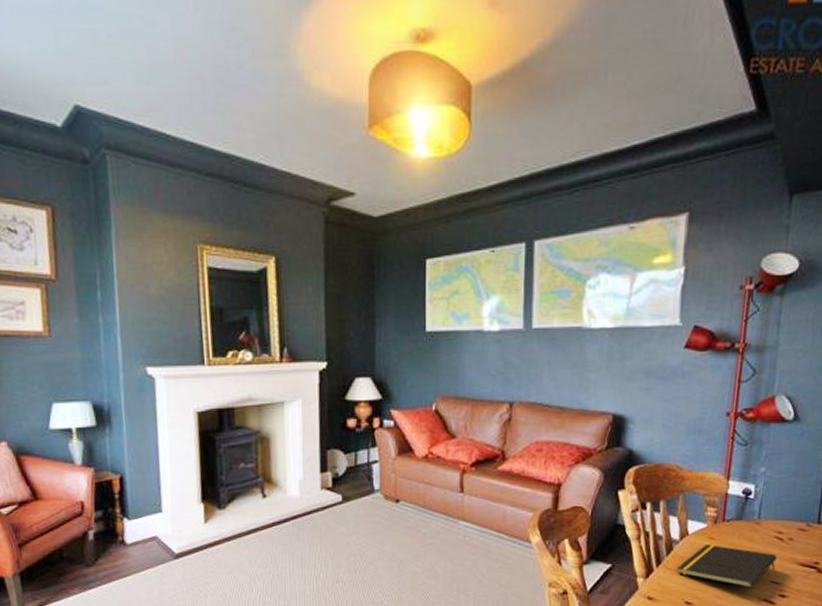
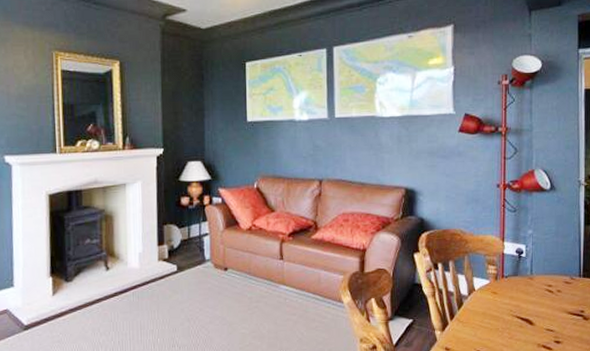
notepad: present [677,544,777,588] -> none [468,298,550,336]

